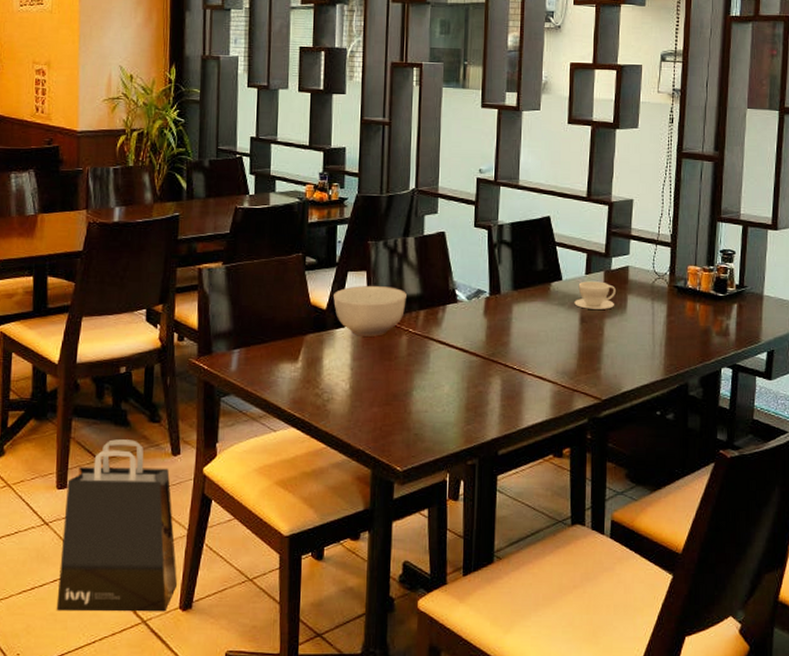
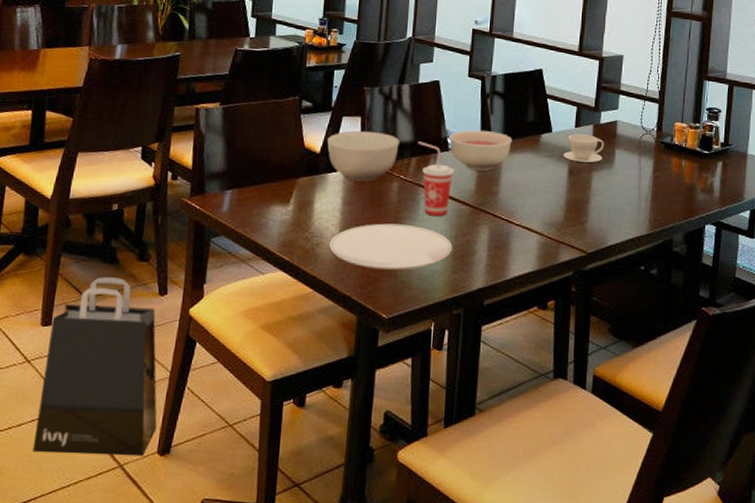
plate: none [340,377,465,423] -> present [329,223,453,270]
beverage cup: none [426,294,463,368] -> present [418,141,454,216]
bowl: none [457,281,522,322] -> present [449,130,512,172]

